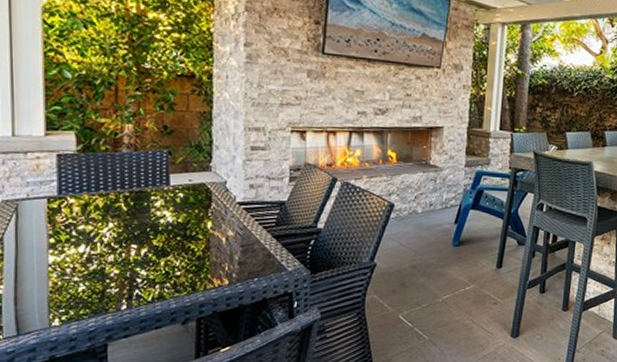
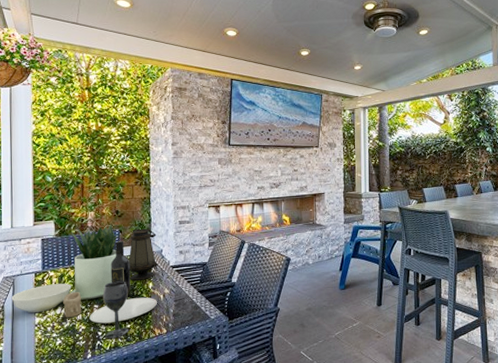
bowl: none [14,214,100,250] -> present [11,284,72,314]
candle: none [88,225,113,259] -> present [63,291,81,318]
planter: none [97,142,165,237] -> present [70,224,118,300]
plate: none [124,238,217,269] -> present [89,297,157,324]
wine glass: none [143,216,180,288] -> present [102,281,130,339]
wine bottle: none [155,164,183,239] -> present [110,240,131,298]
lantern: none [179,151,221,218] -> present [128,228,158,281]

